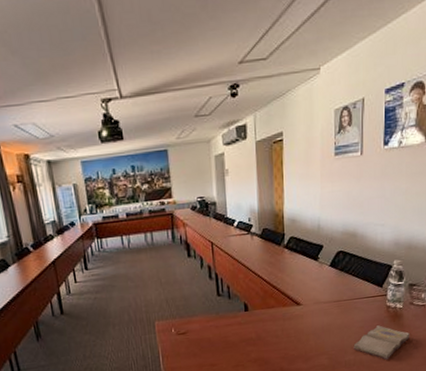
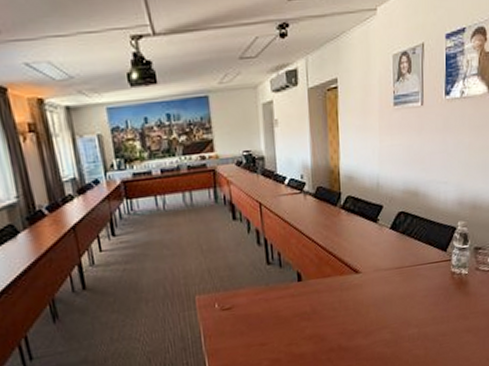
diary: present [353,325,410,361] -> none [417,293,477,333]

